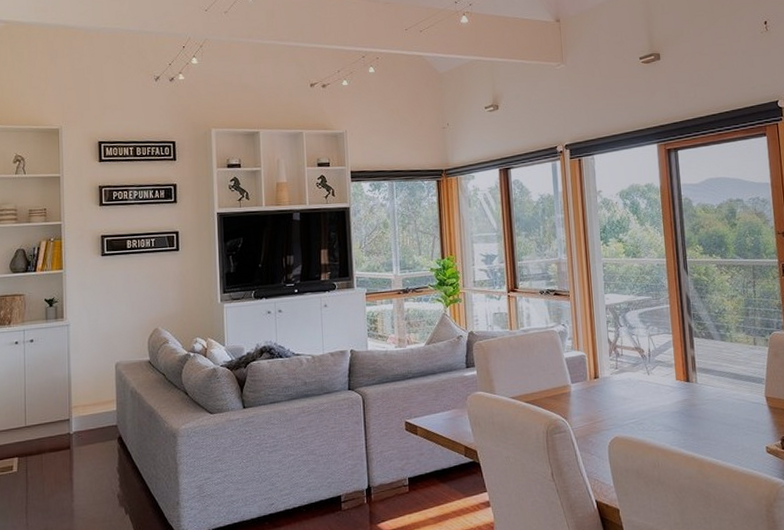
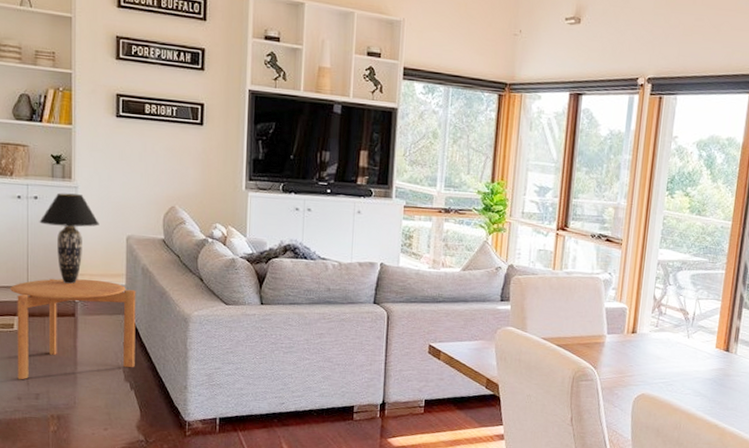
side table: none [9,409,129,522] -> present [10,278,136,380]
table lamp: none [35,331,90,418] -> present [39,192,99,284]

